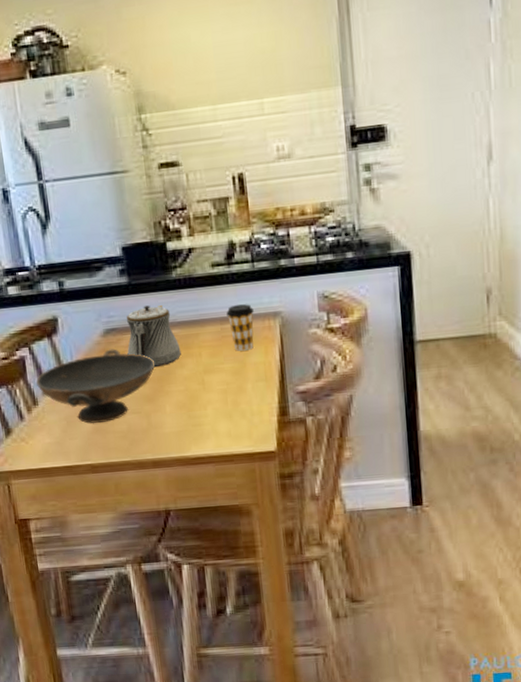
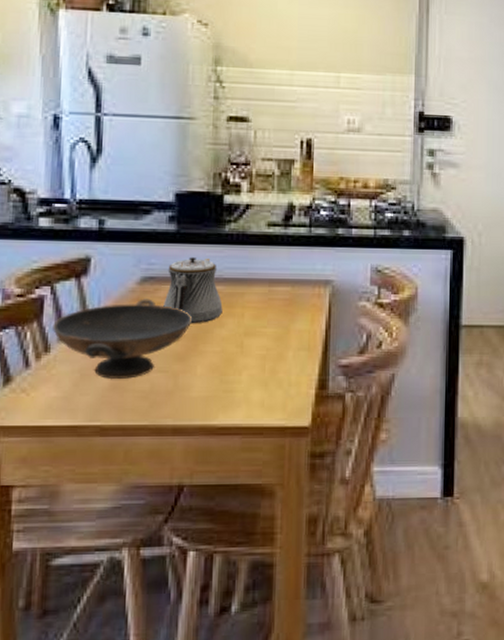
coffee cup: present [226,304,254,351] -> none [276,268,305,316]

